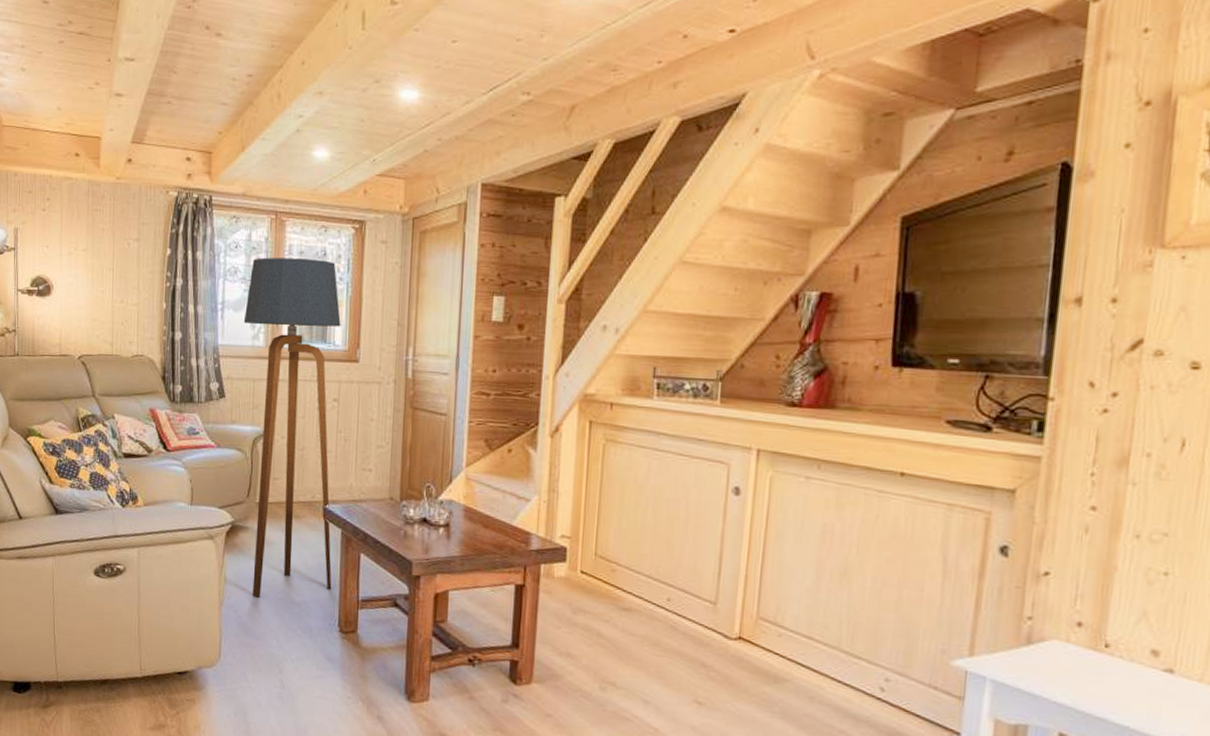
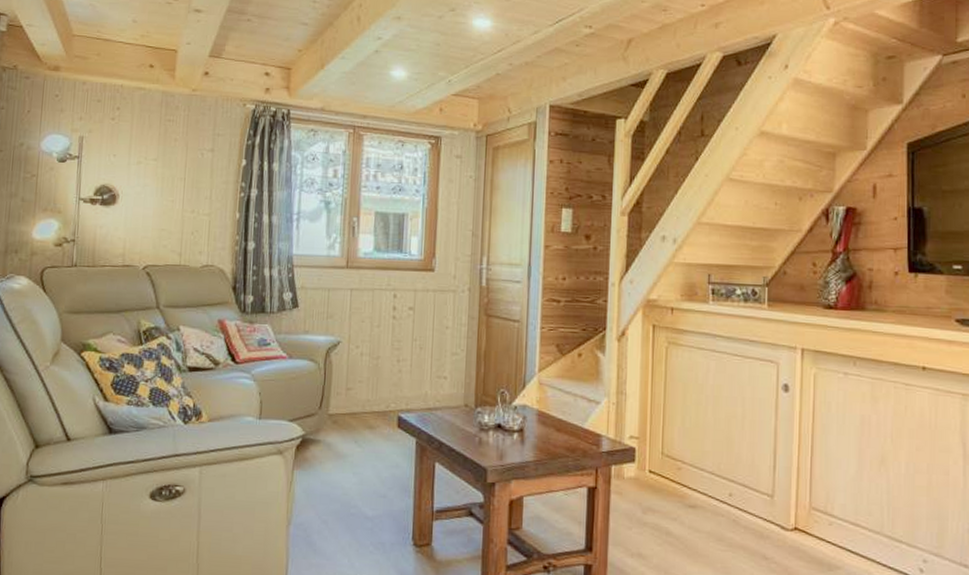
floor lamp: present [243,257,341,598] -> none [319,169,417,514]

